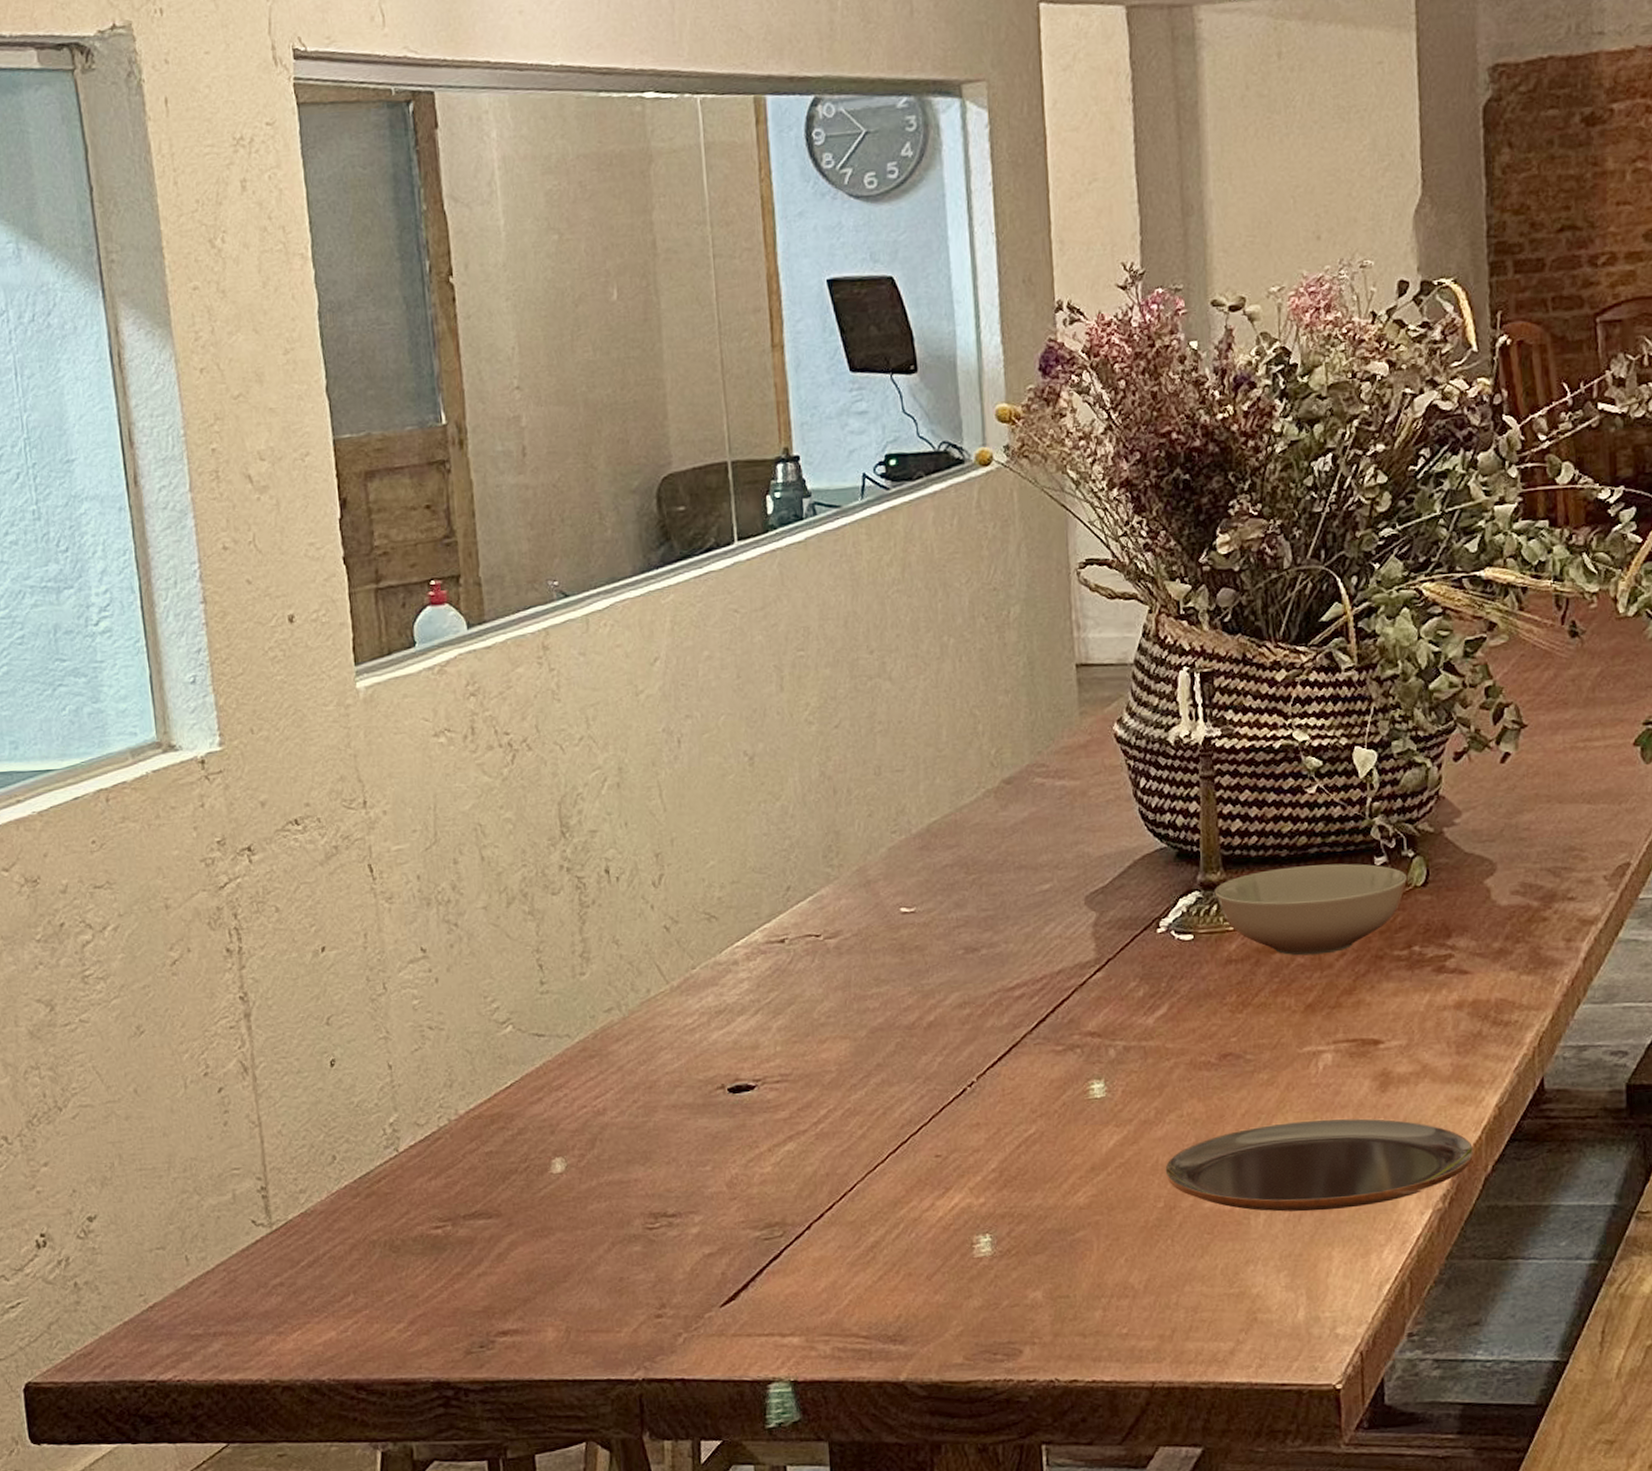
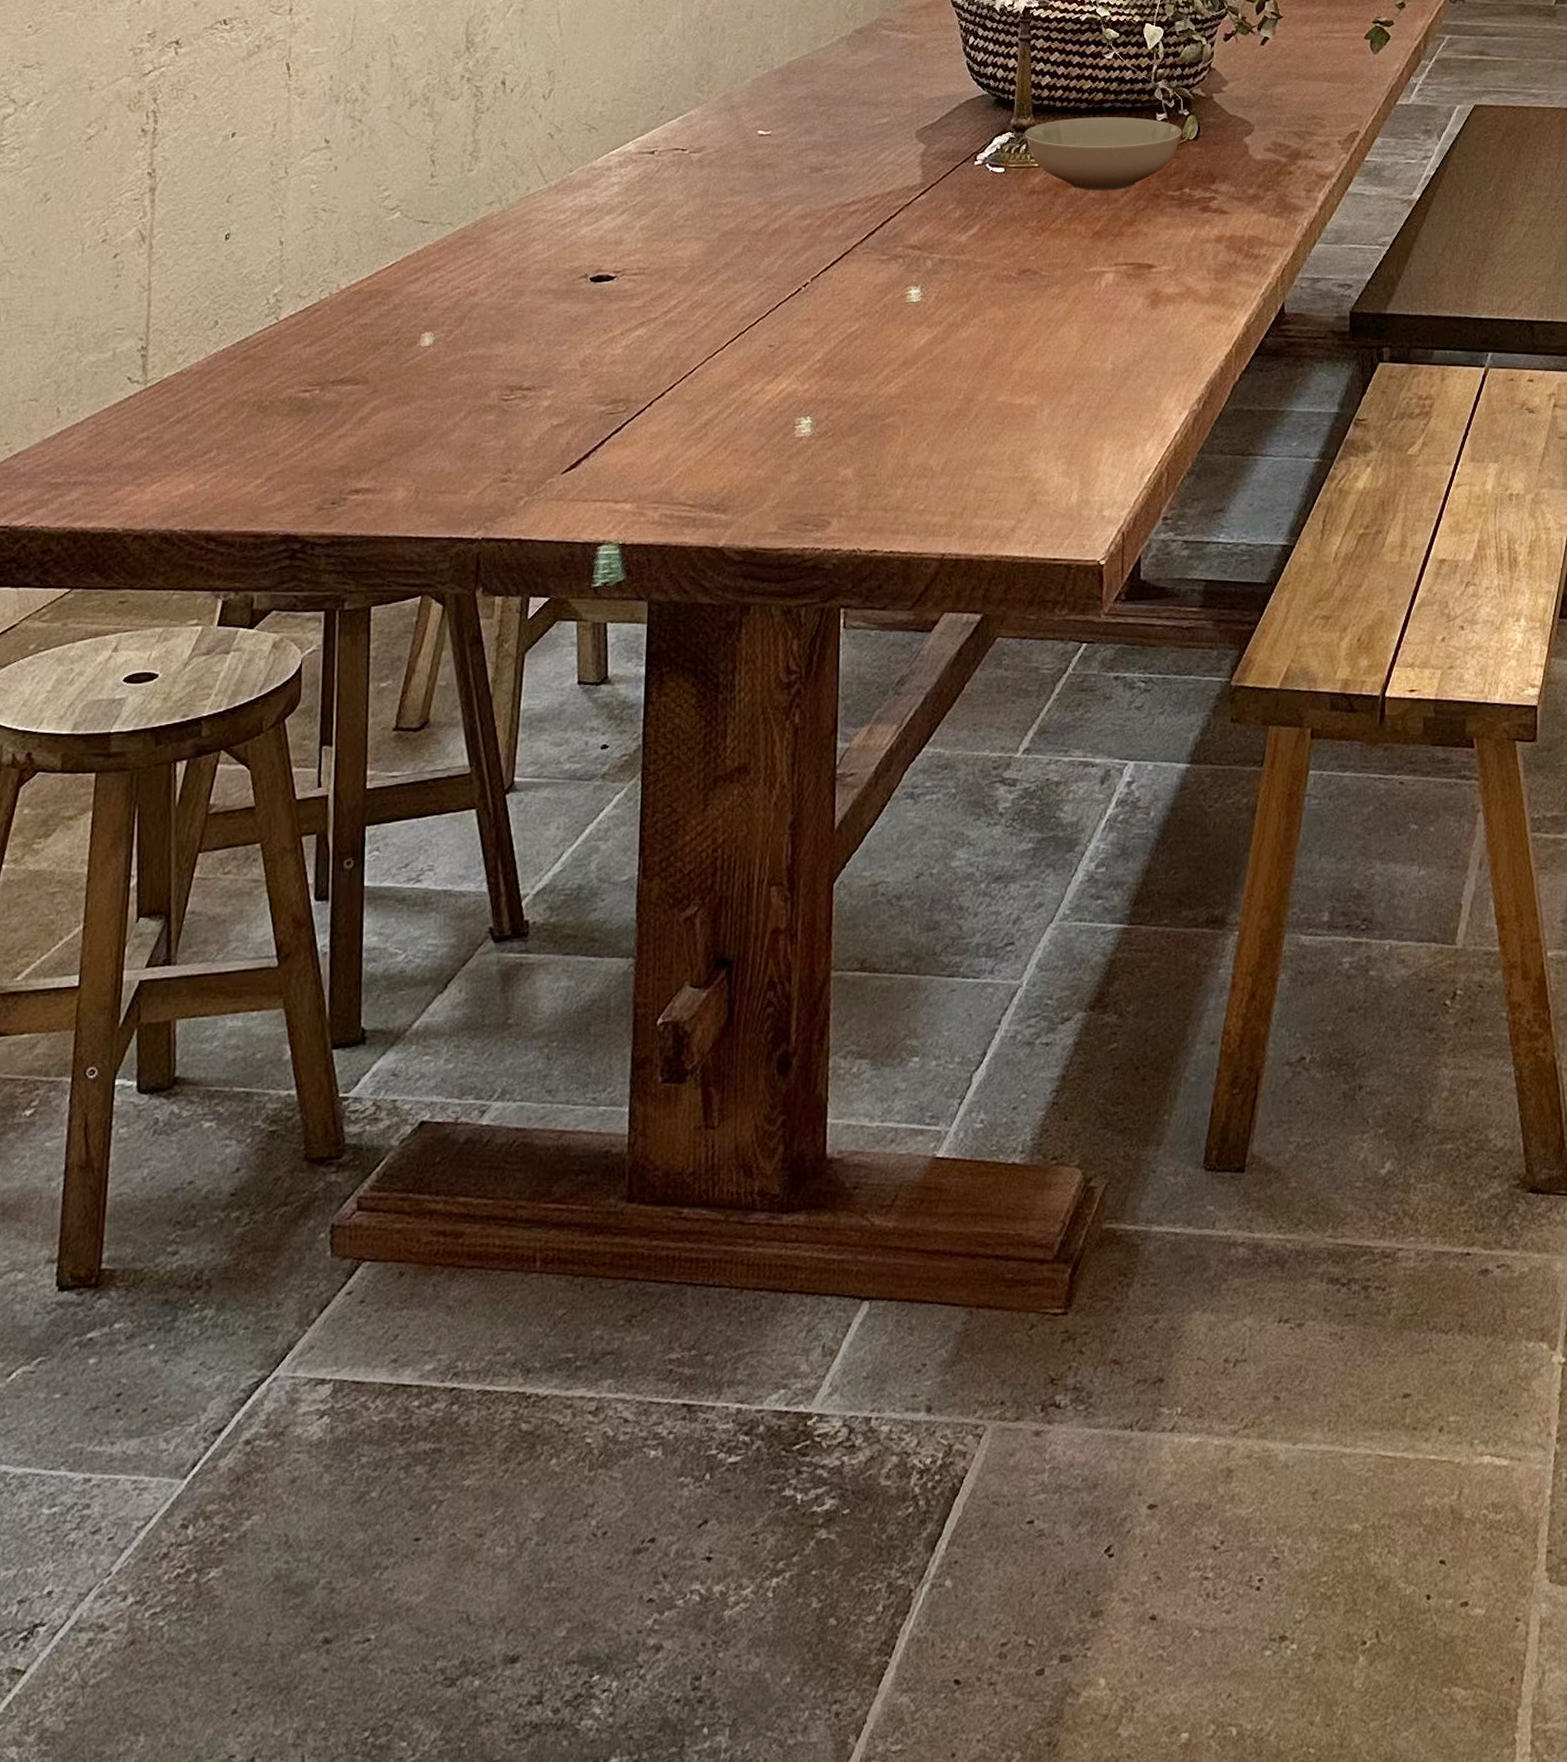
plate: present [1165,1118,1474,1212] -> none [967,329,1225,408]

